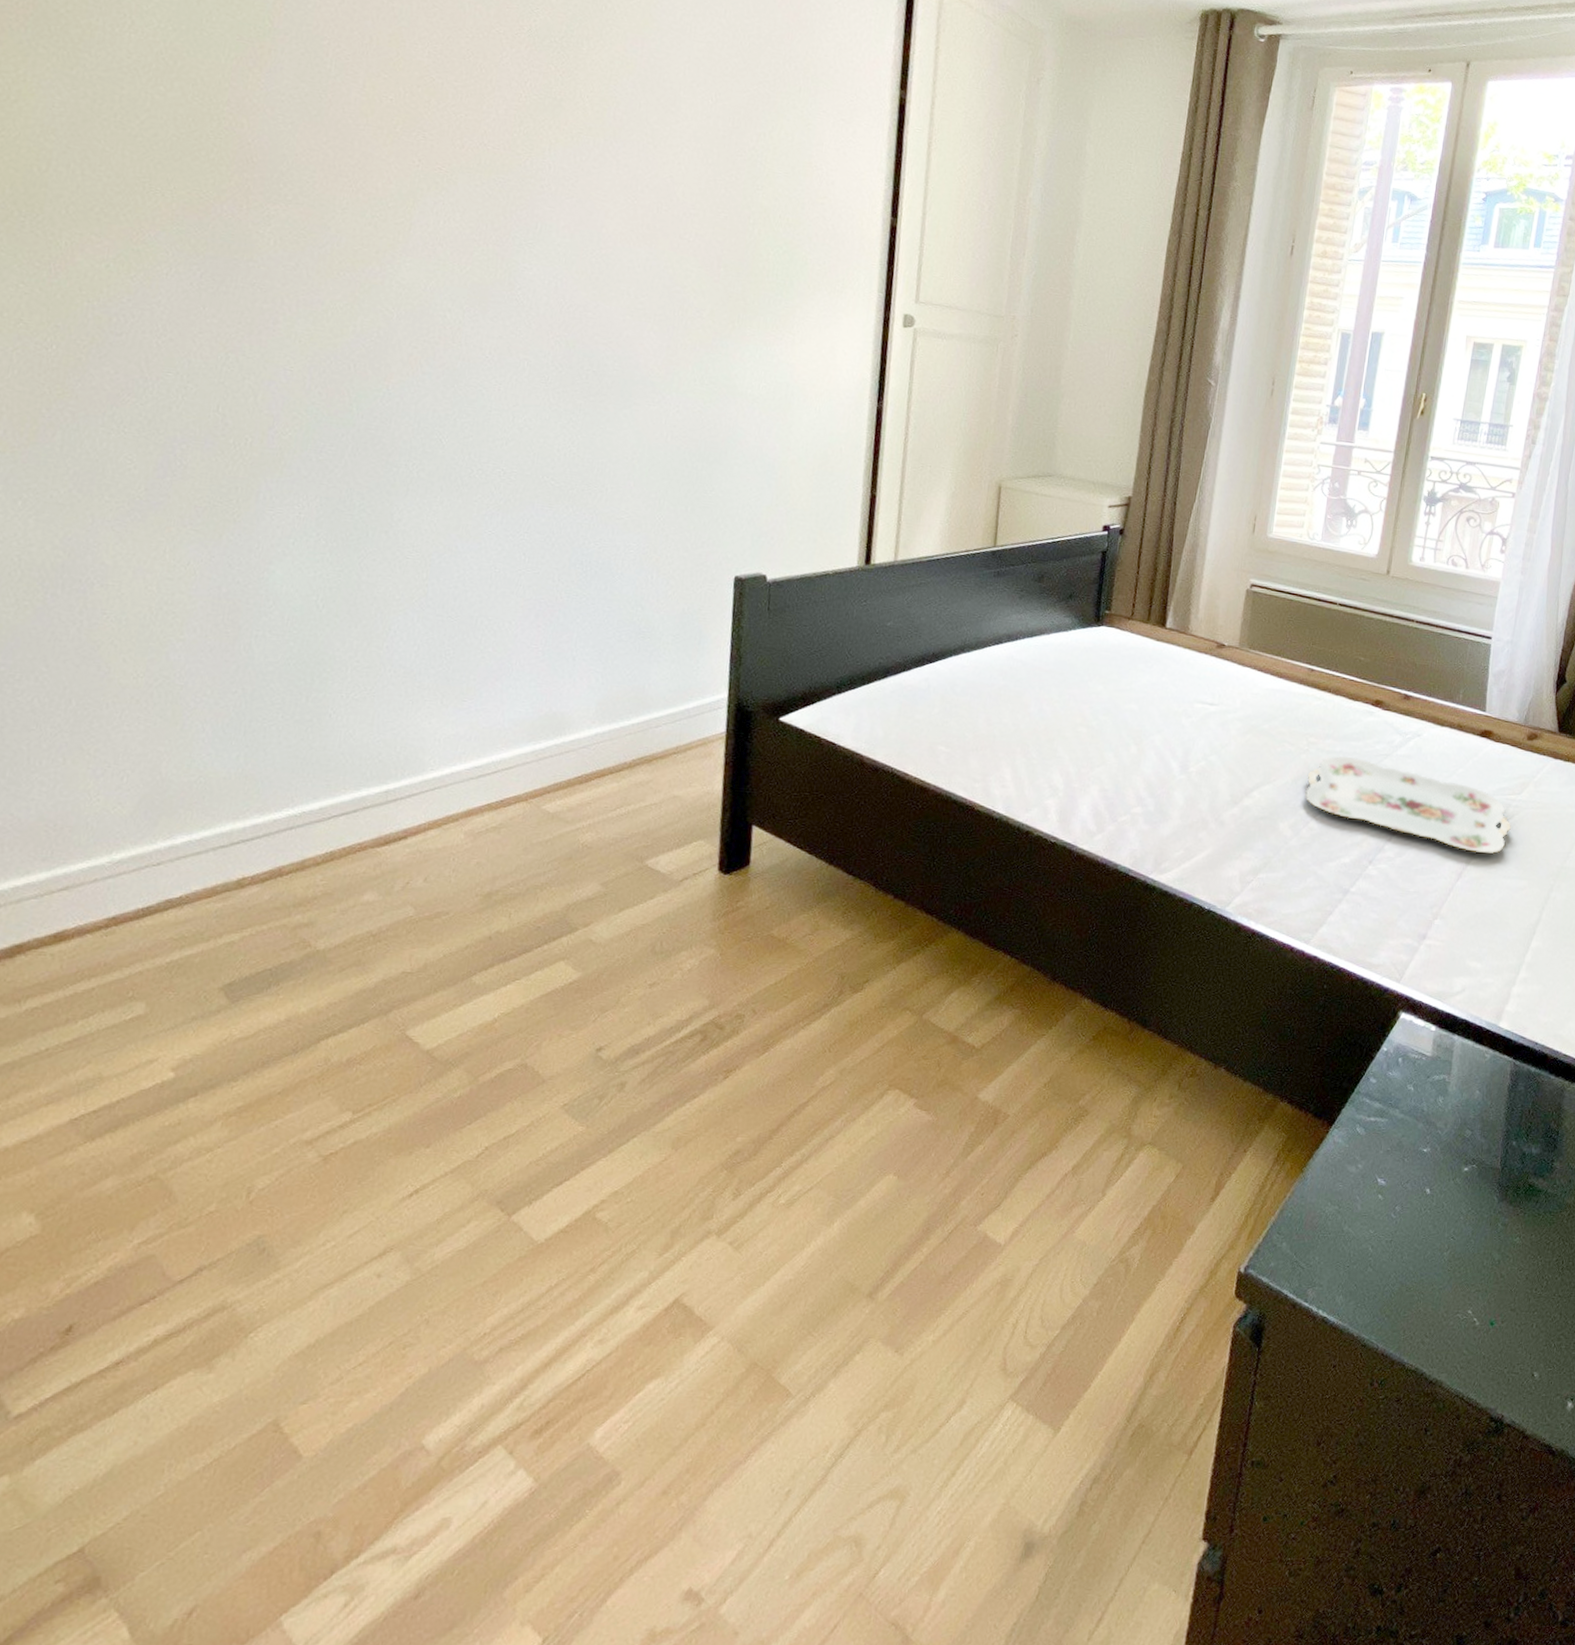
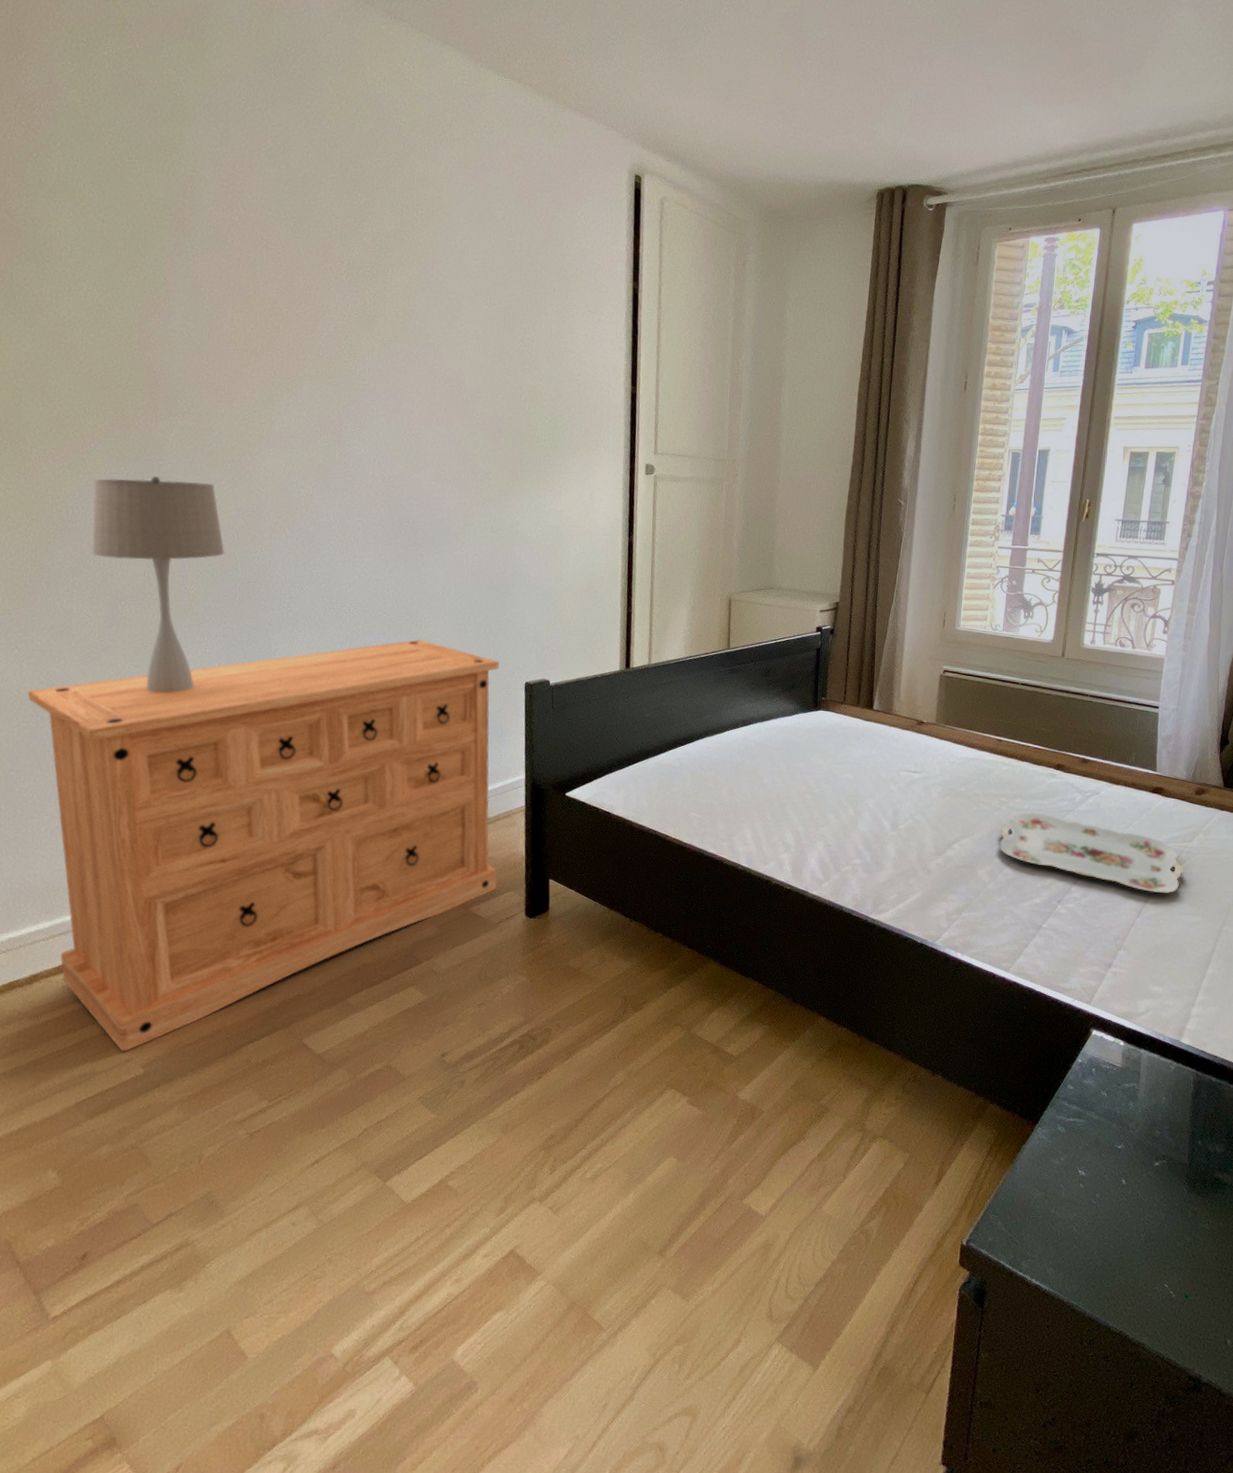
dresser: none [34,515,702,1049] -> present [28,639,499,1052]
table lamp: none [142,279,336,570] -> present [92,475,225,693]

